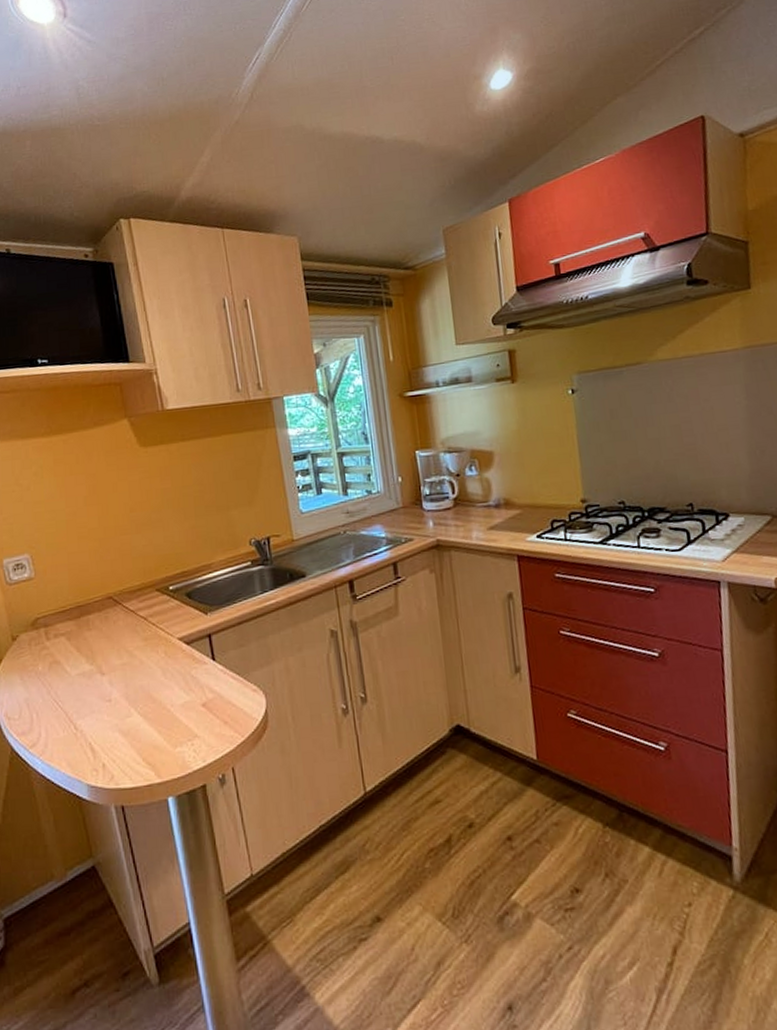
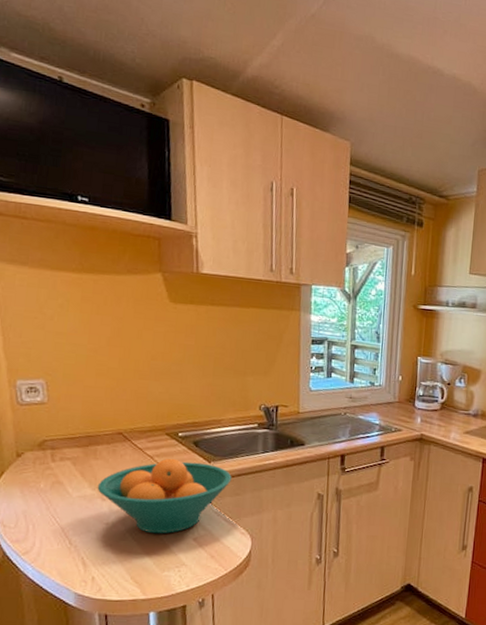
fruit bowl: none [94,615,233,705] -> present [97,458,232,534]

